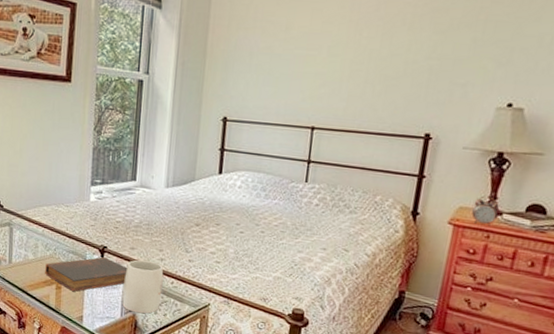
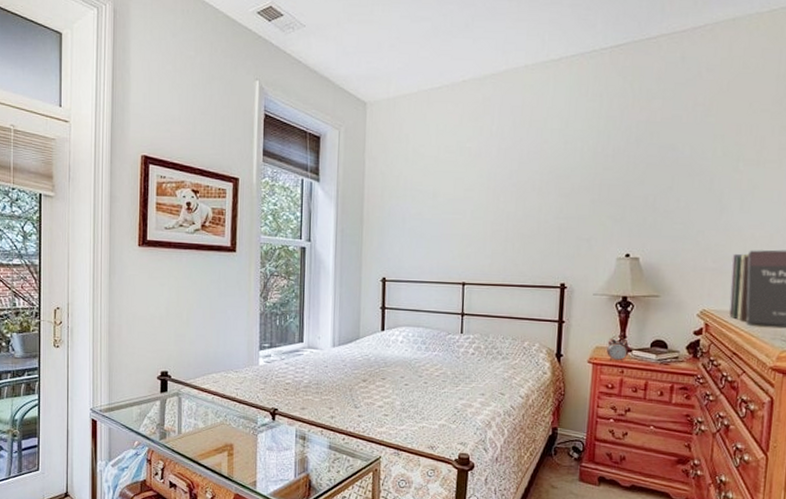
book: present [45,257,128,292] -> none [216,419,299,458]
mug: present [122,259,164,314] -> none [295,419,335,473]

